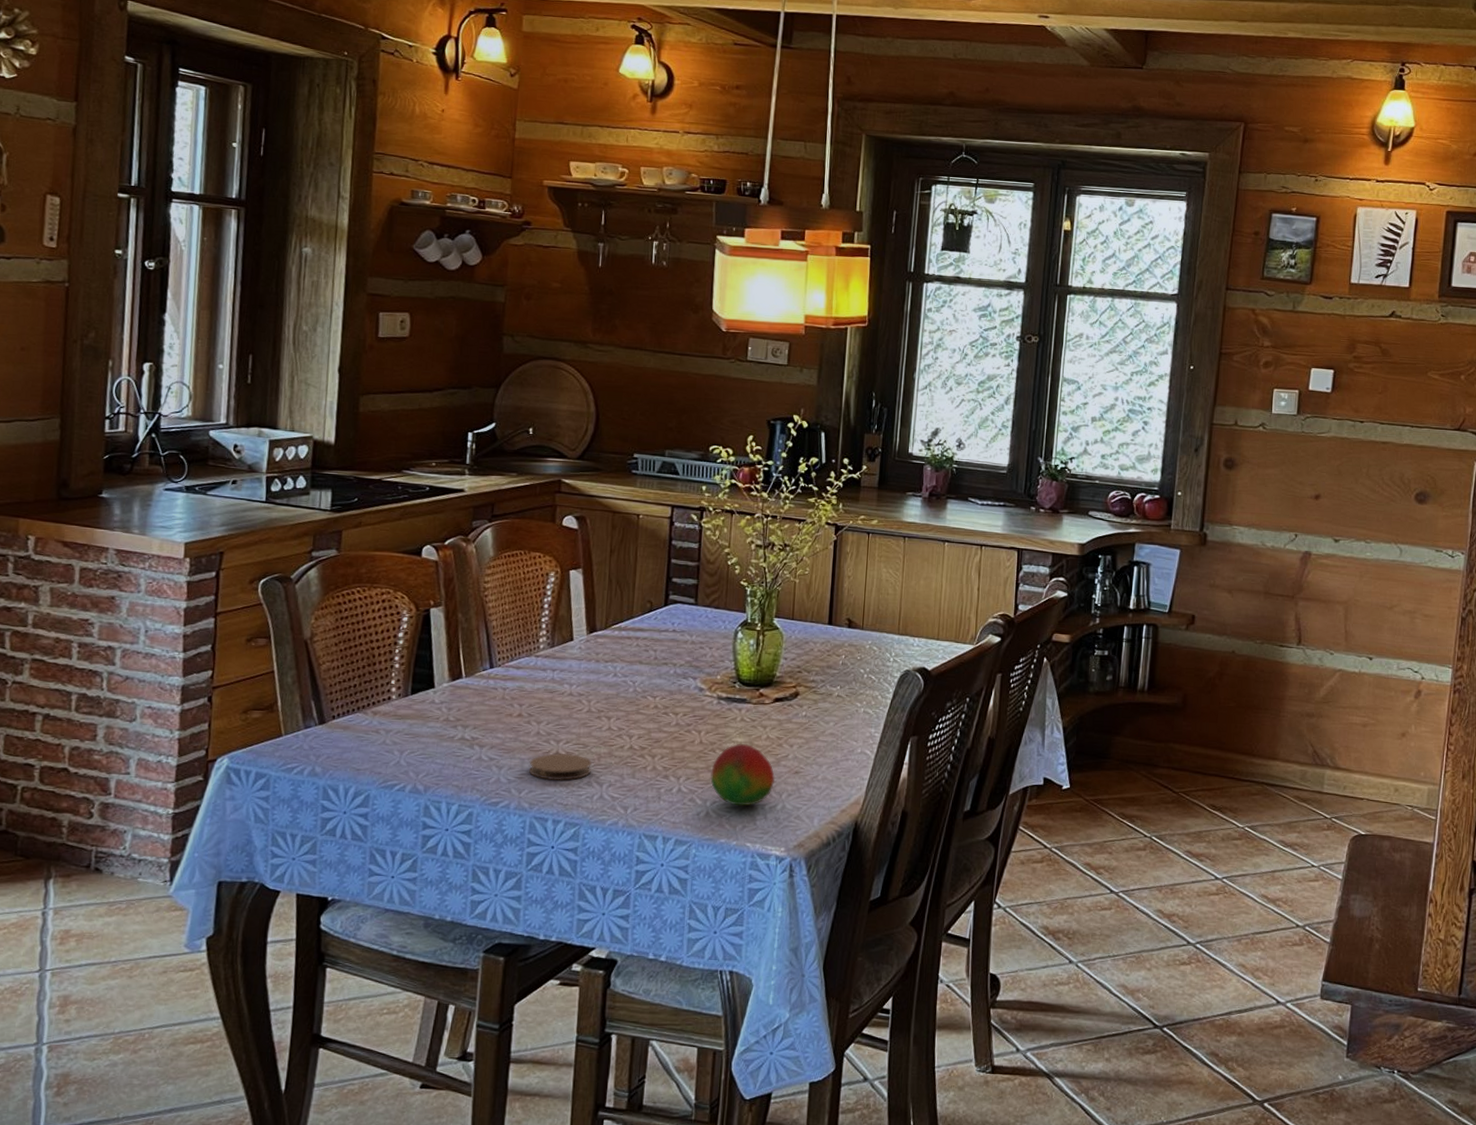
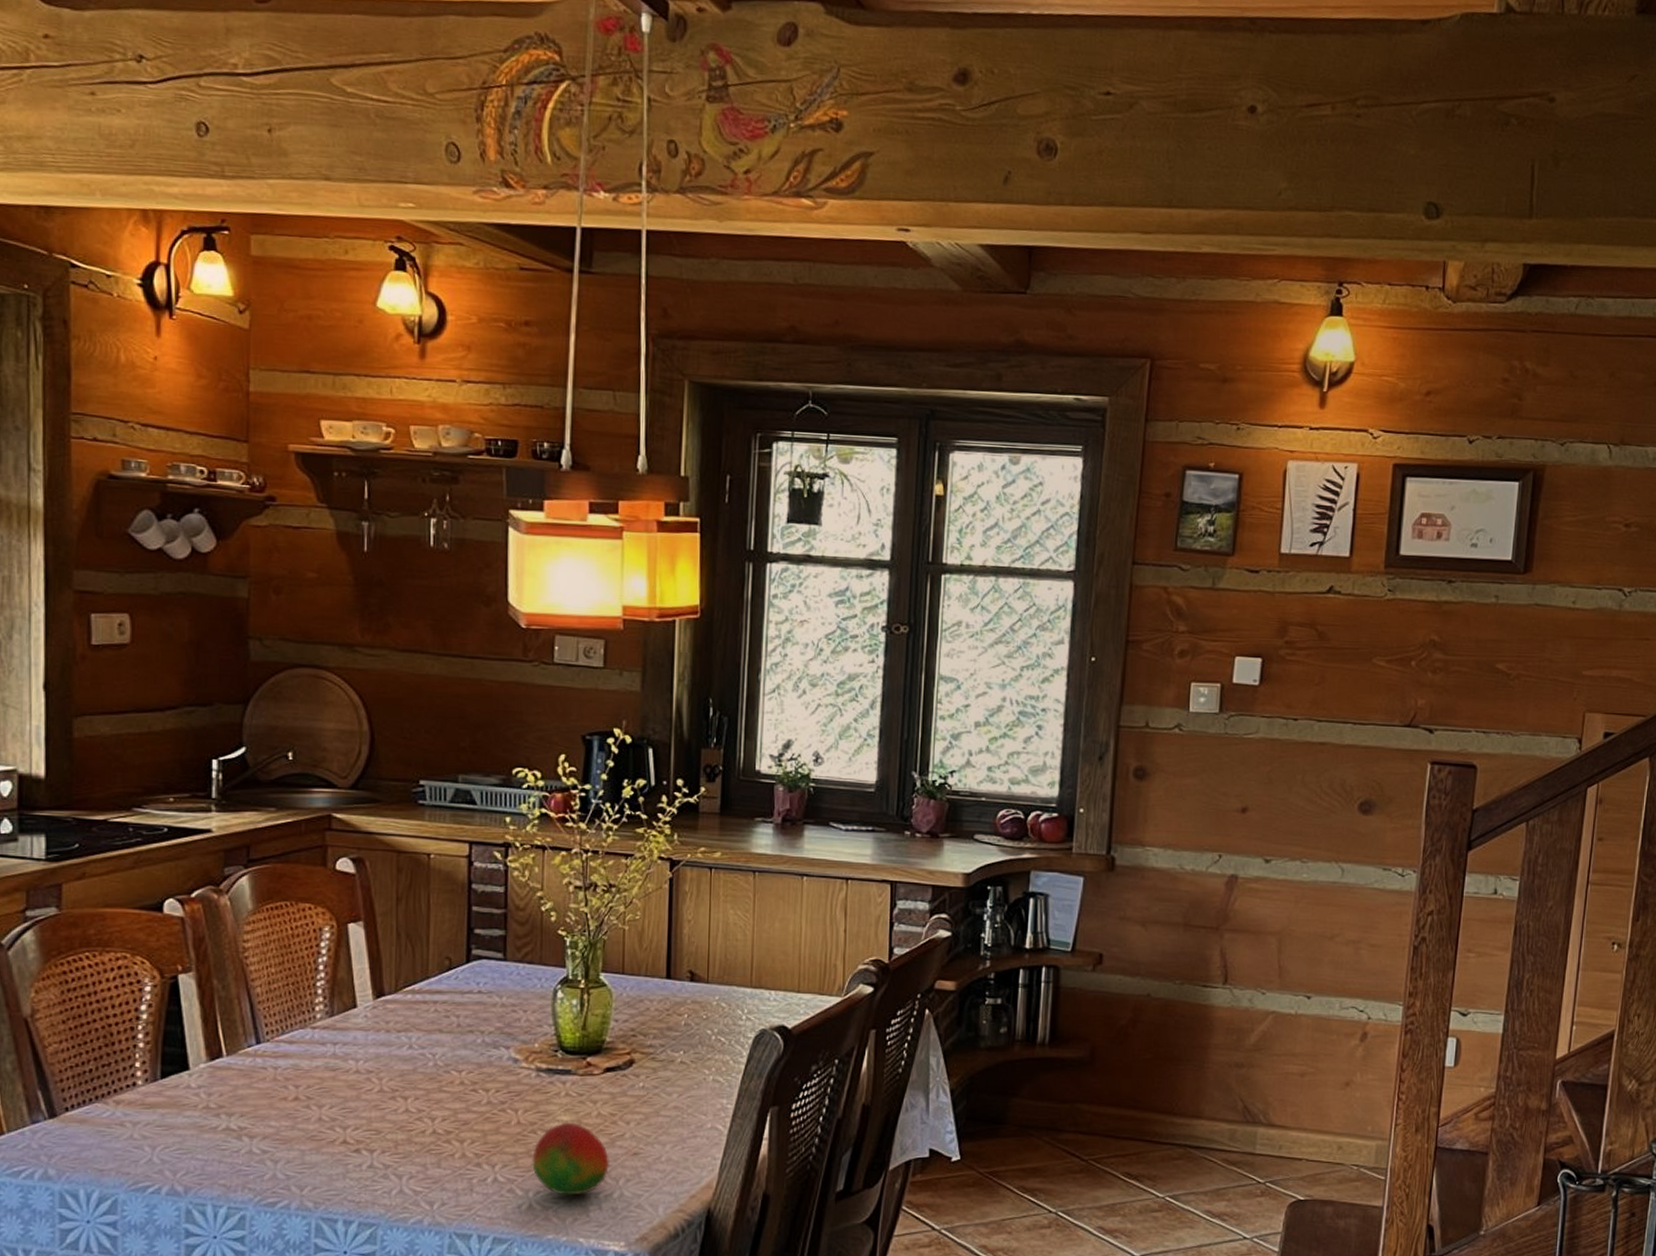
coaster: present [529,753,593,781] -> none [312,1141,389,1175]

